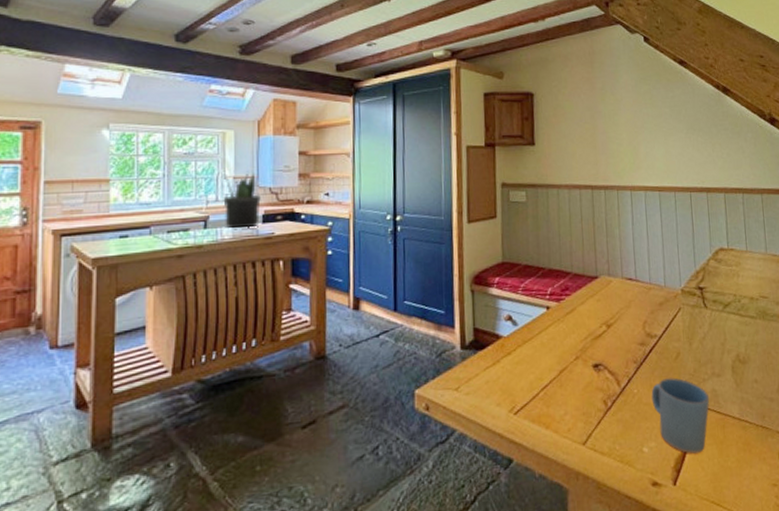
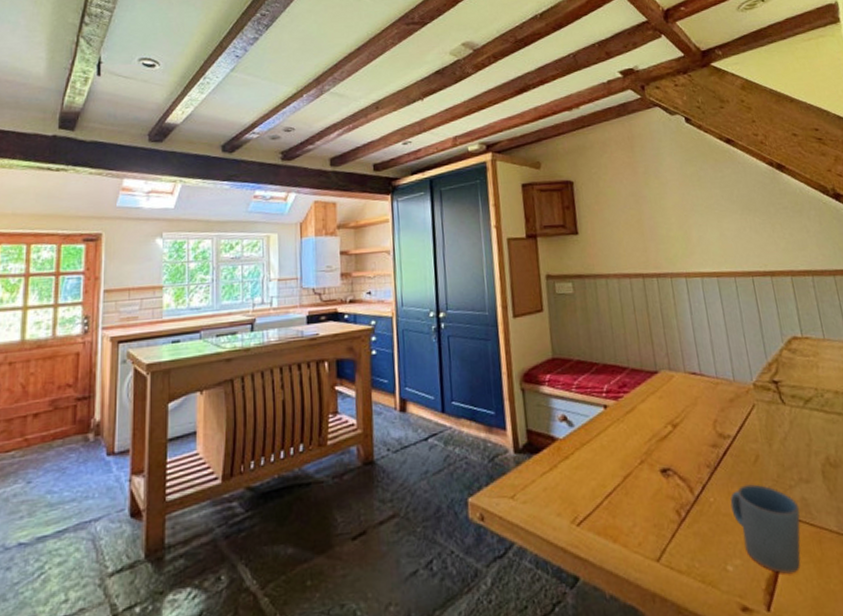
planter: present [223,171,261,229] -> none [268,273,305,331]

